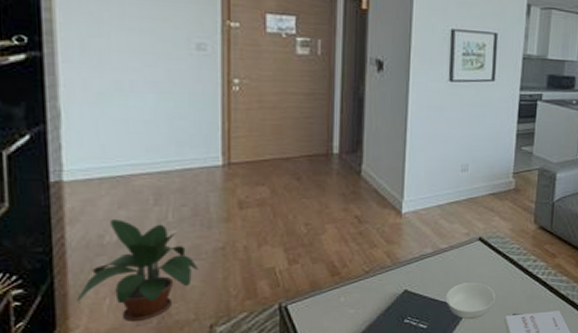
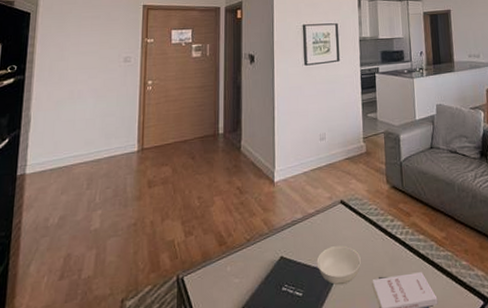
potted plant: present [76,219,199,321] -> none [23,203,116,298]

